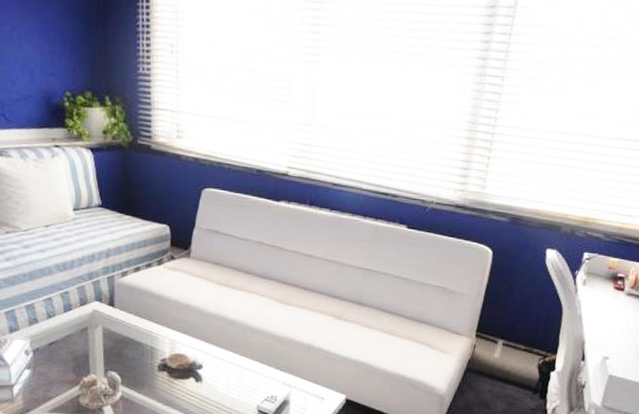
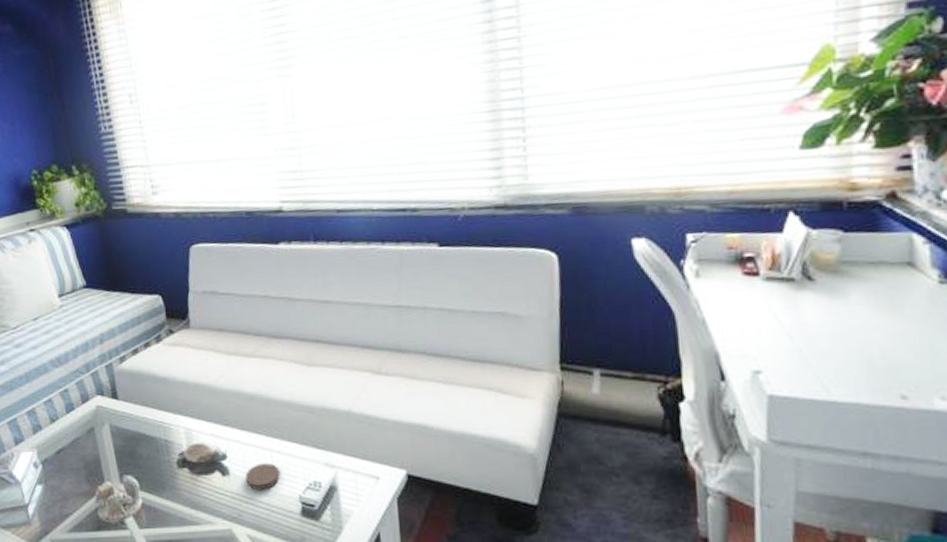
coaster: none [215,376,244,397] -> present [245,463,280,491]

